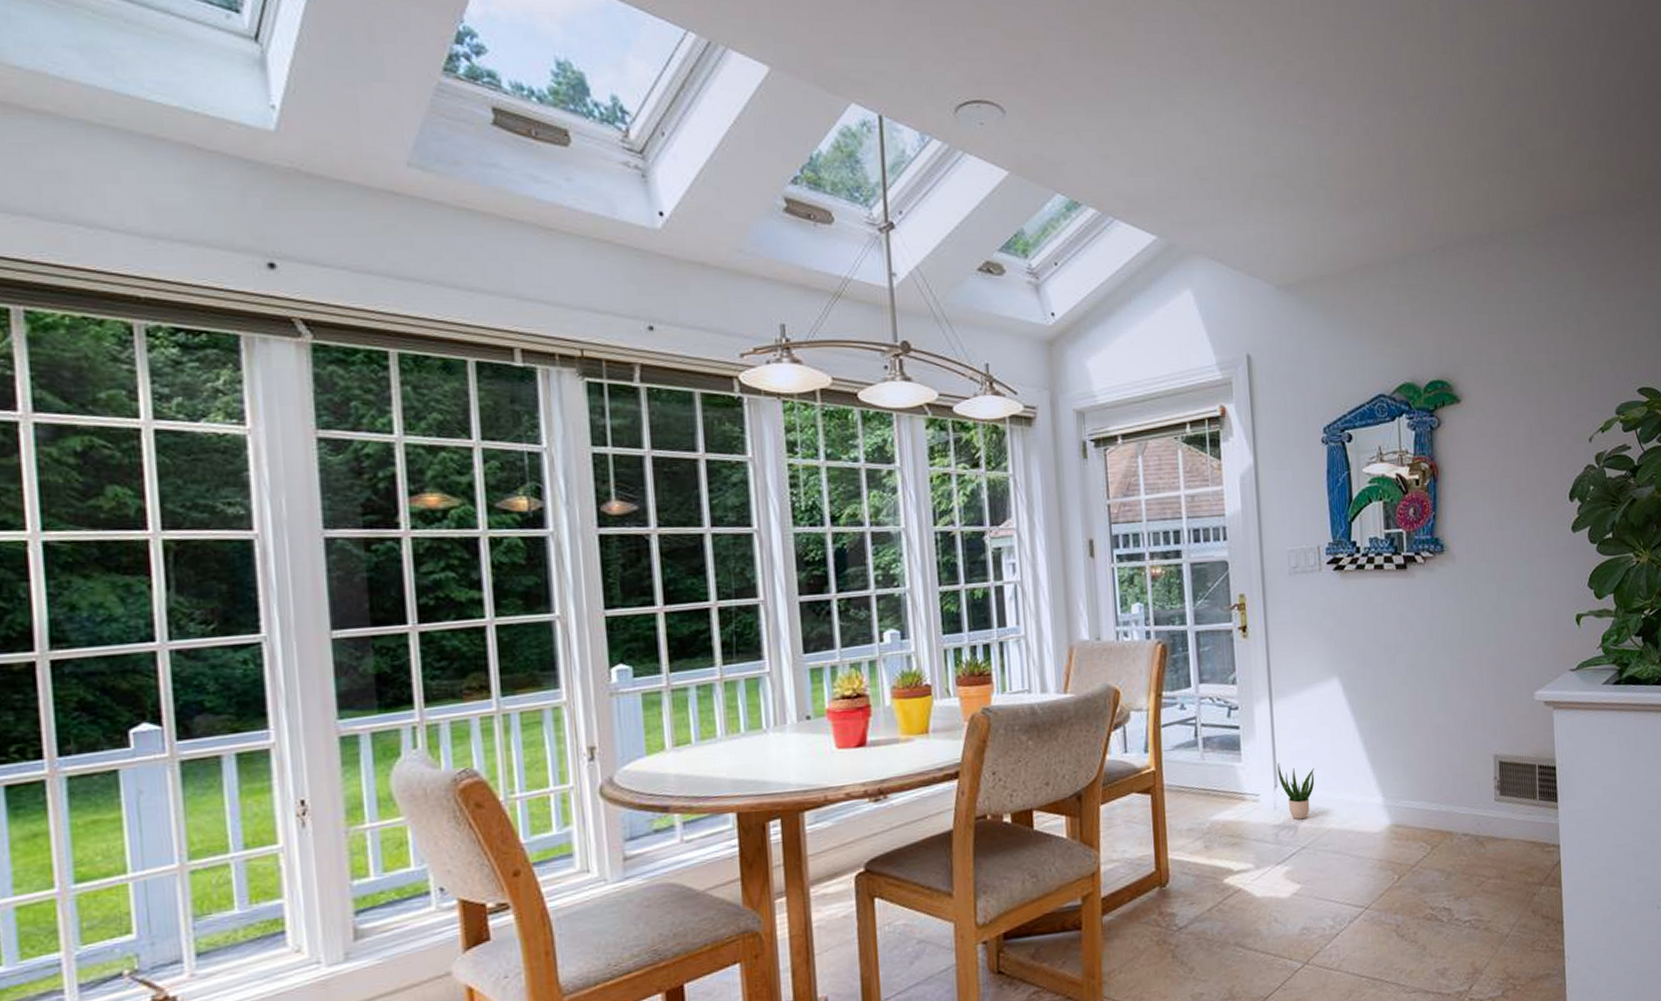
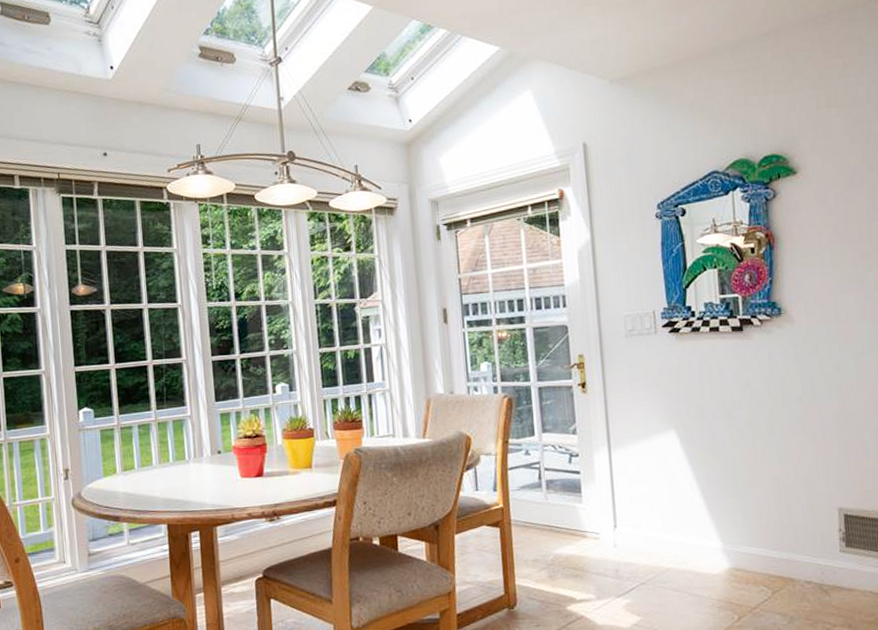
potted plant: present [1277,763,1315,820] -> none [616,506,653,558]

